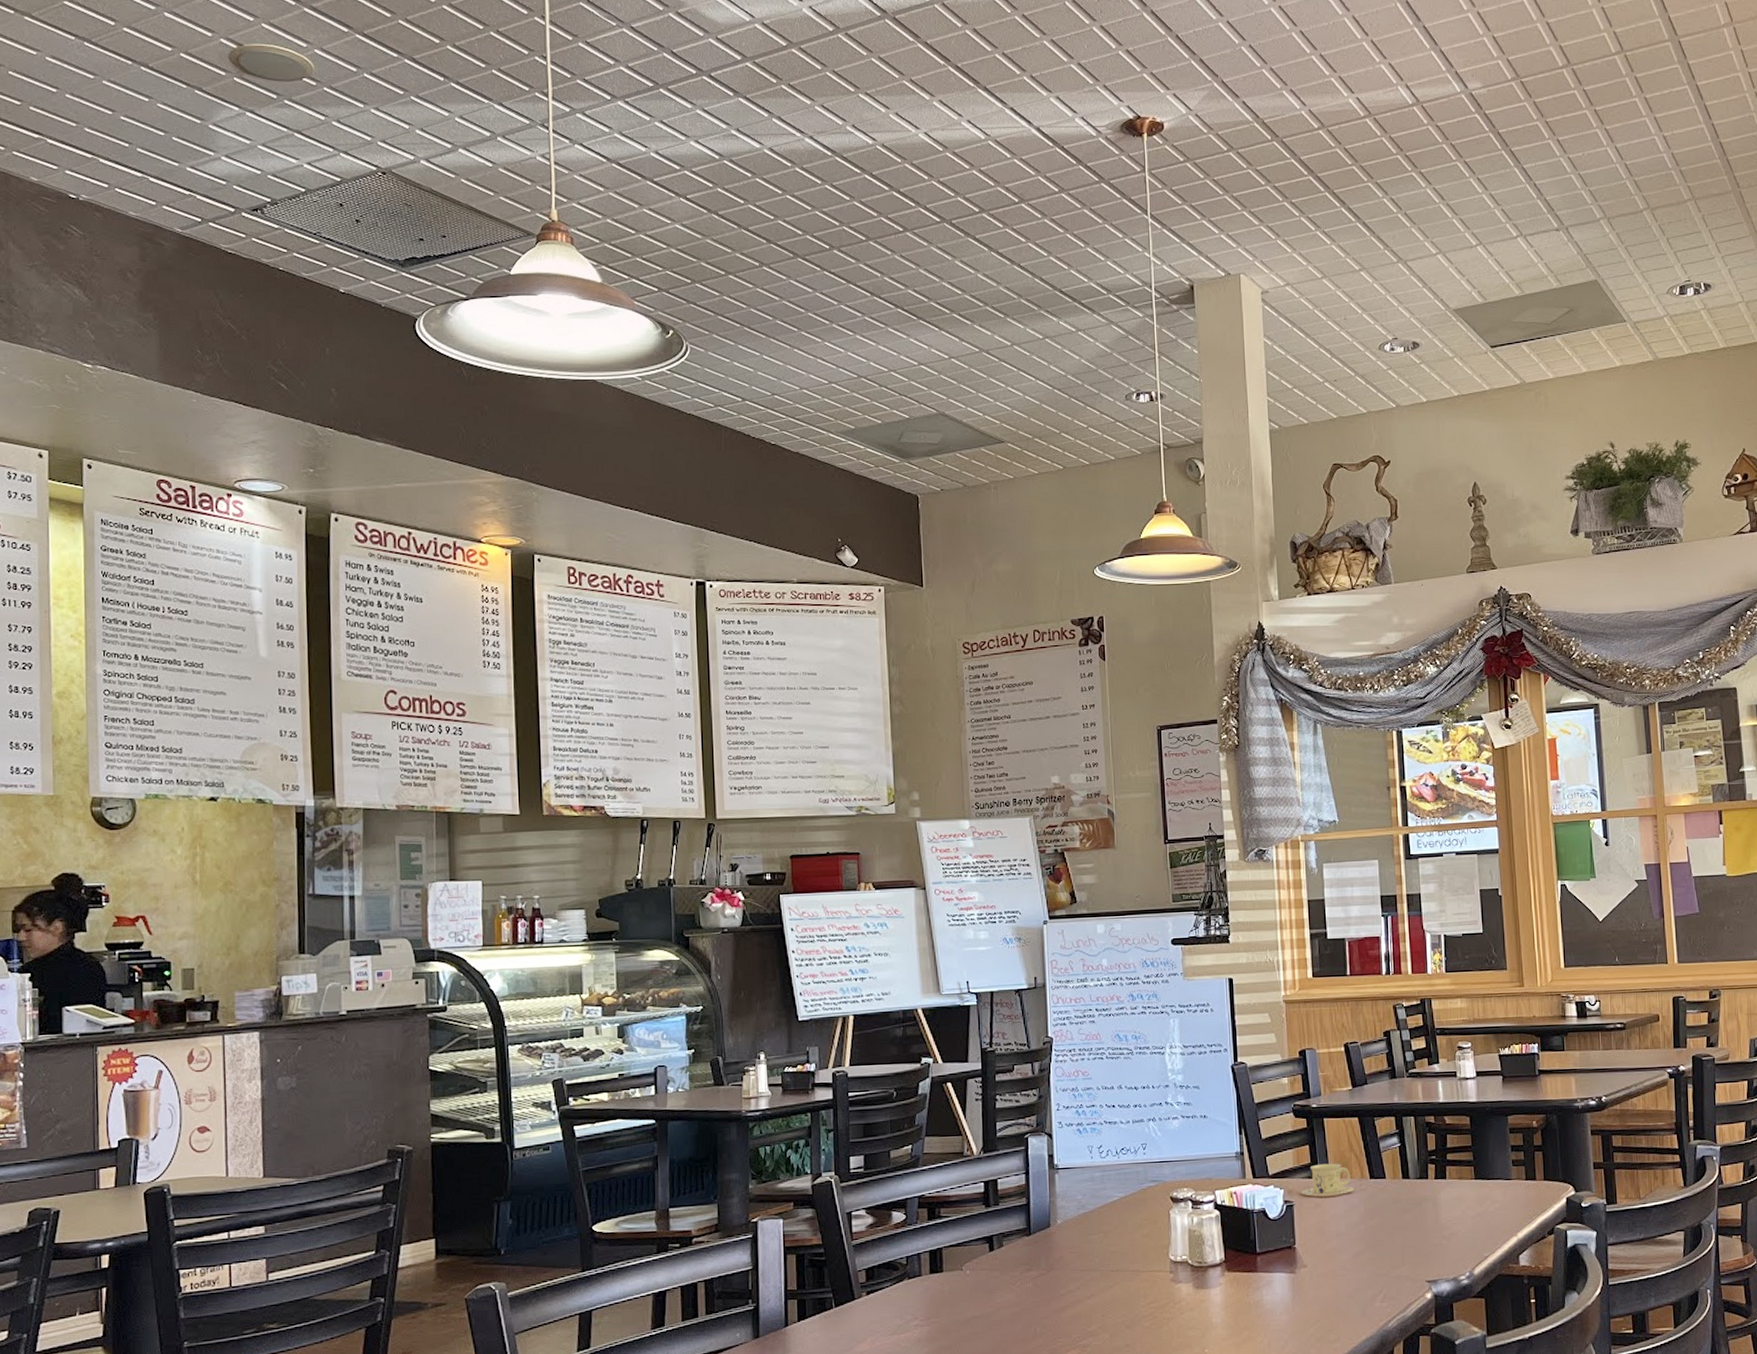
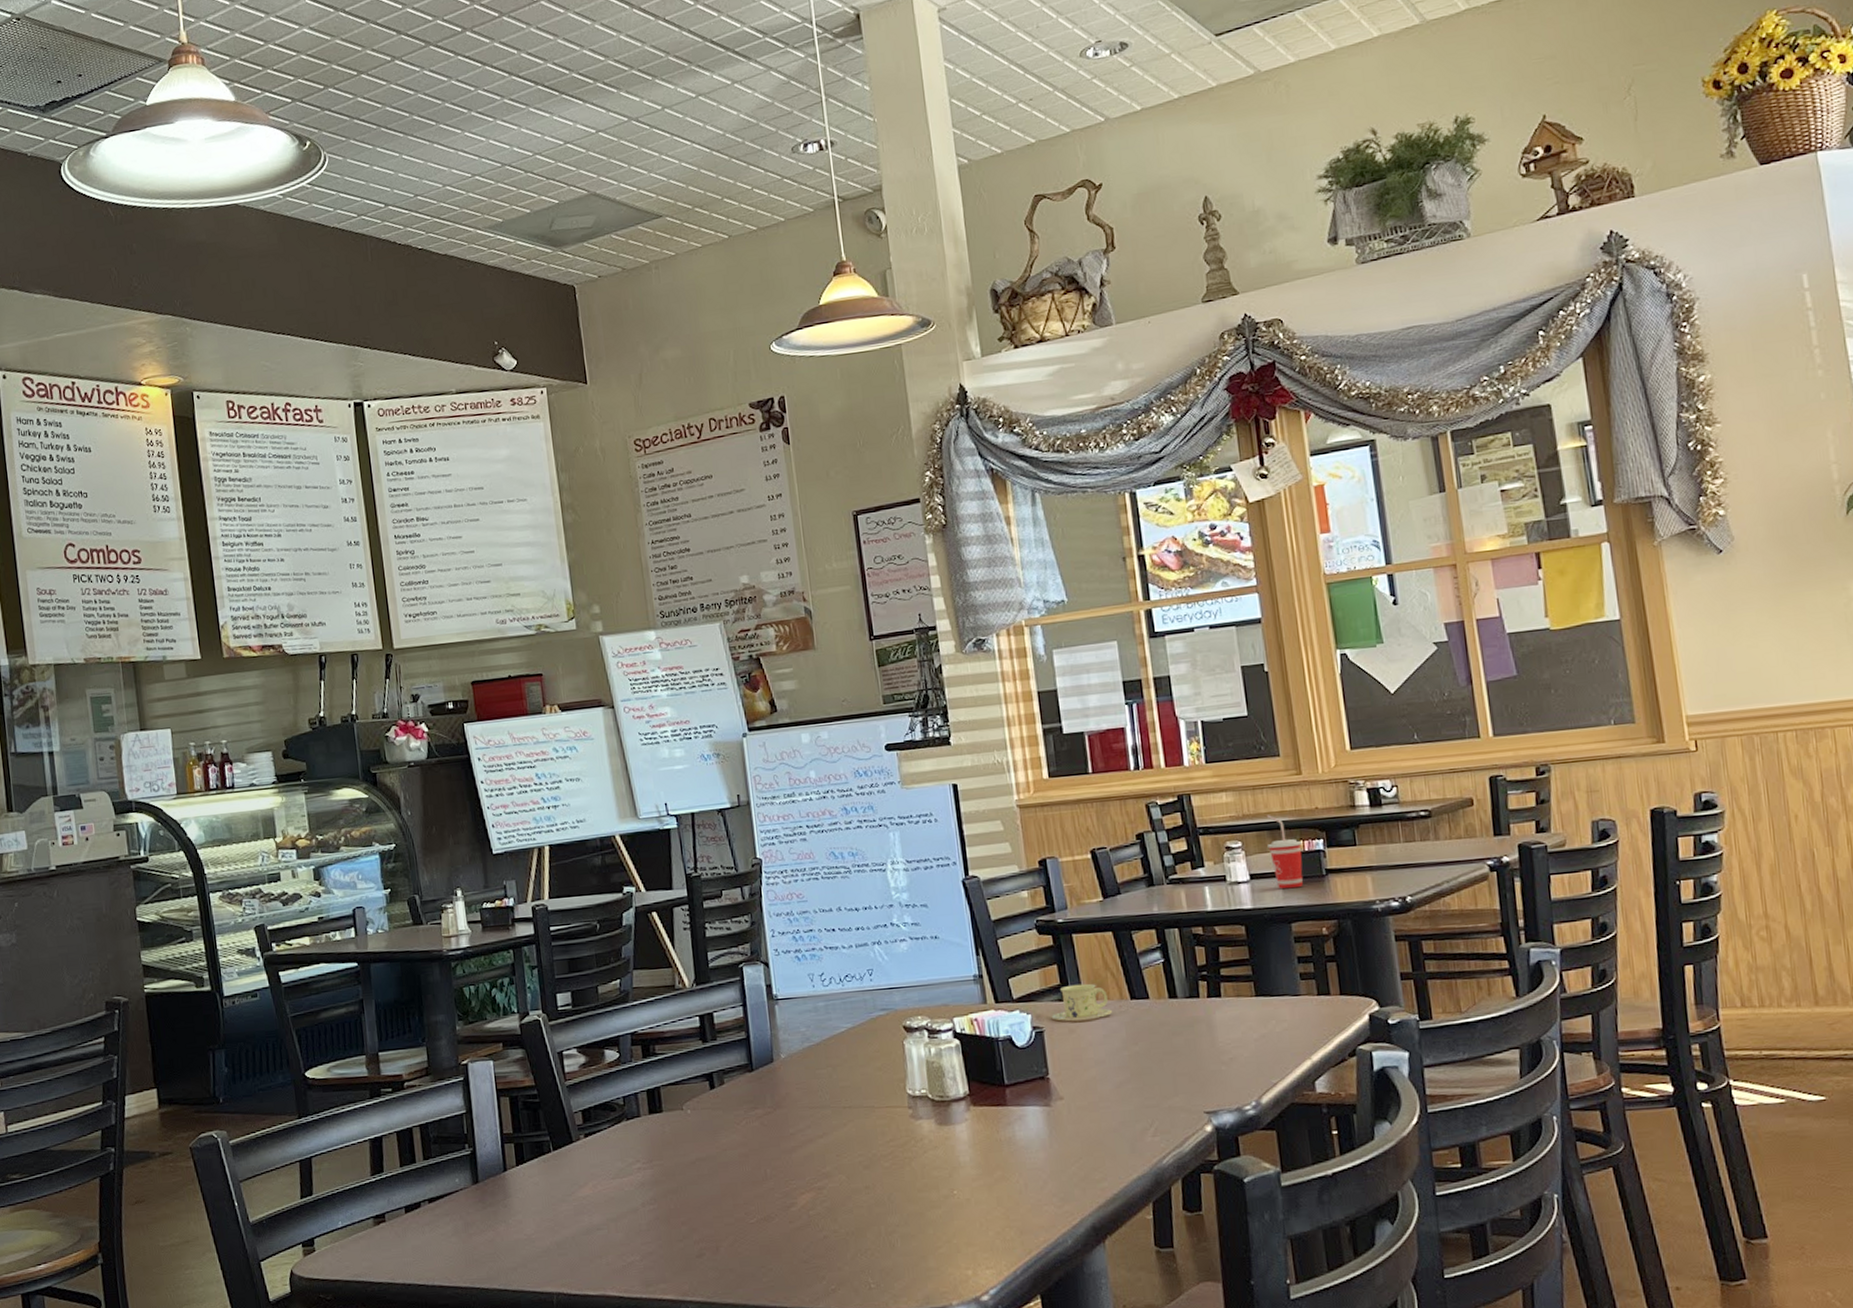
beverage cup: none [1492,1020,1521,1086] -> present [1266,815,1304,889]

